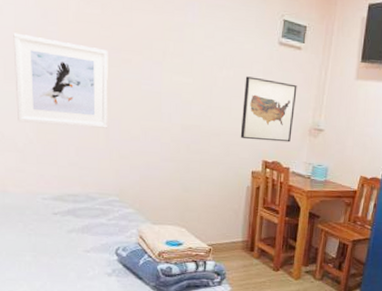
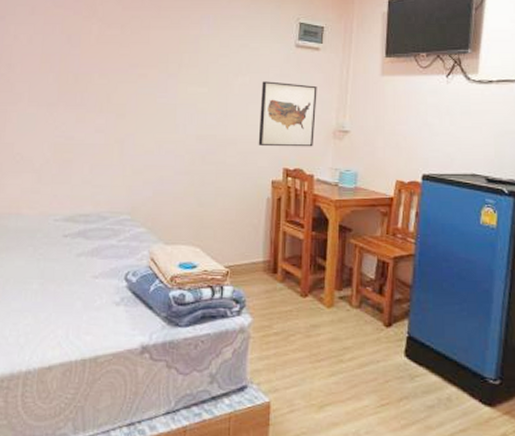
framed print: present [13,33,108,128] -> none [37,59,126,144]

